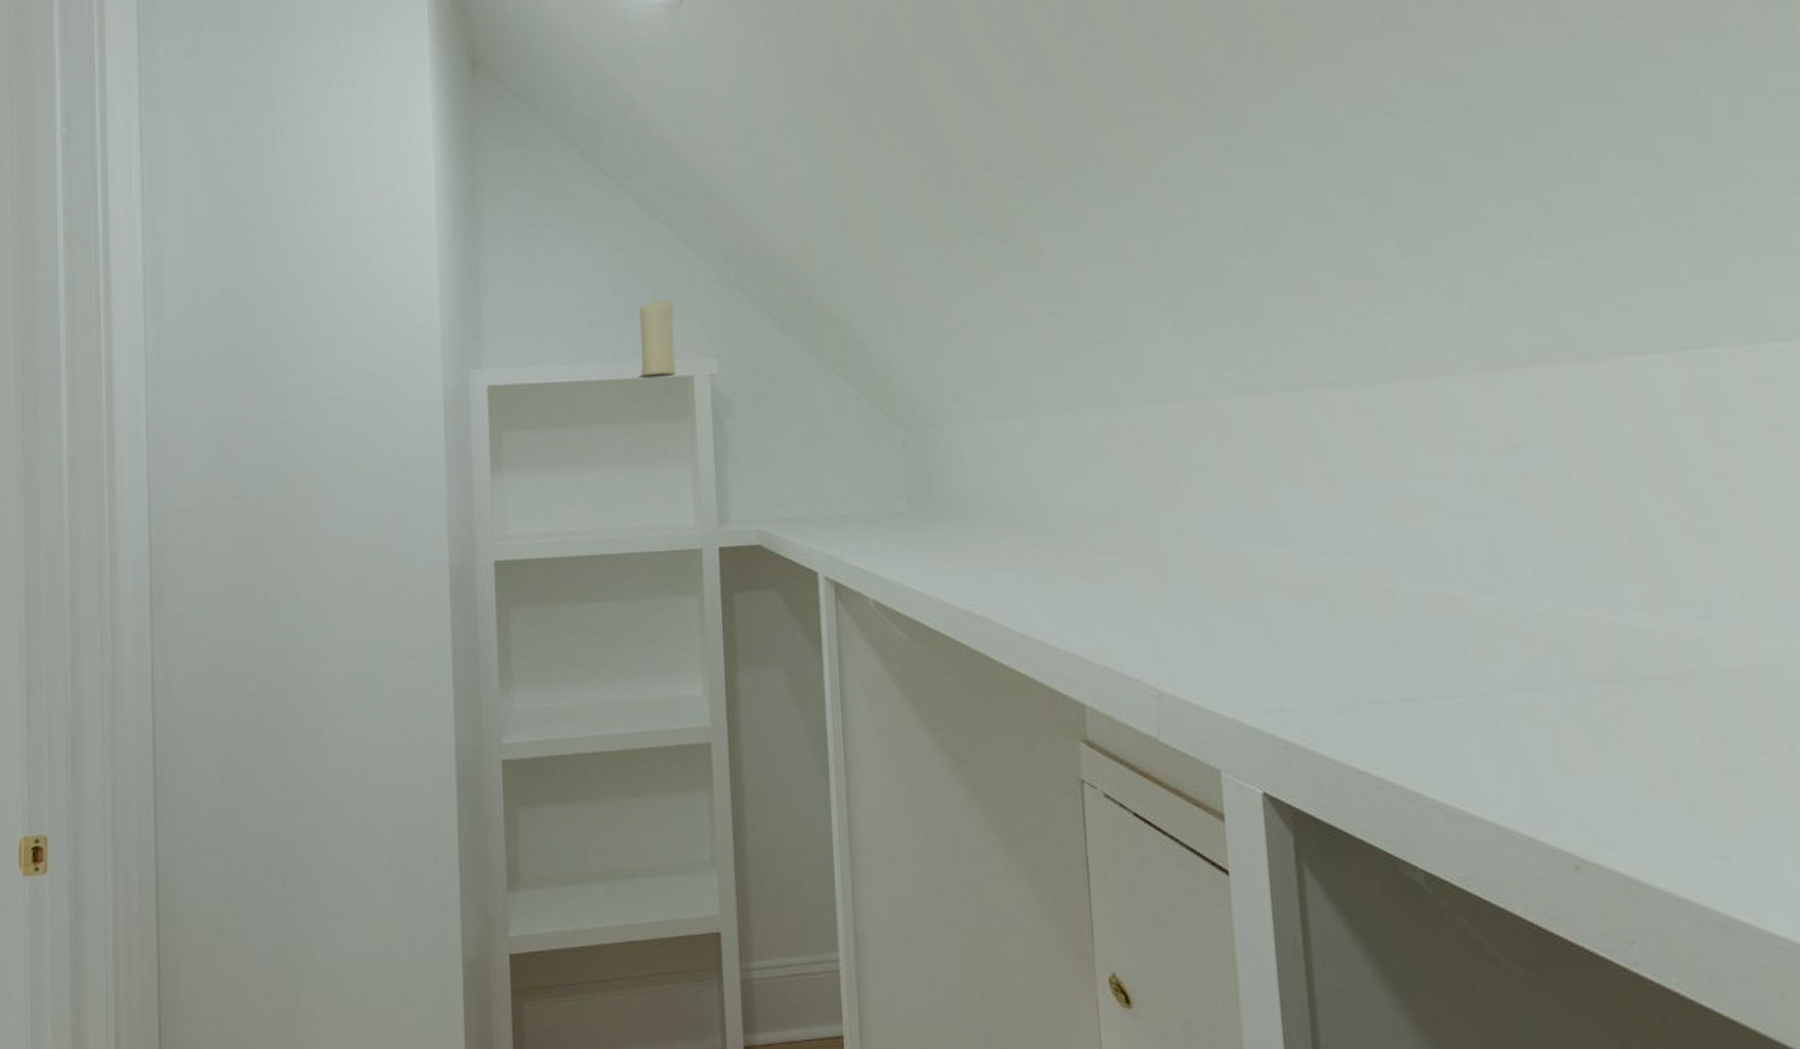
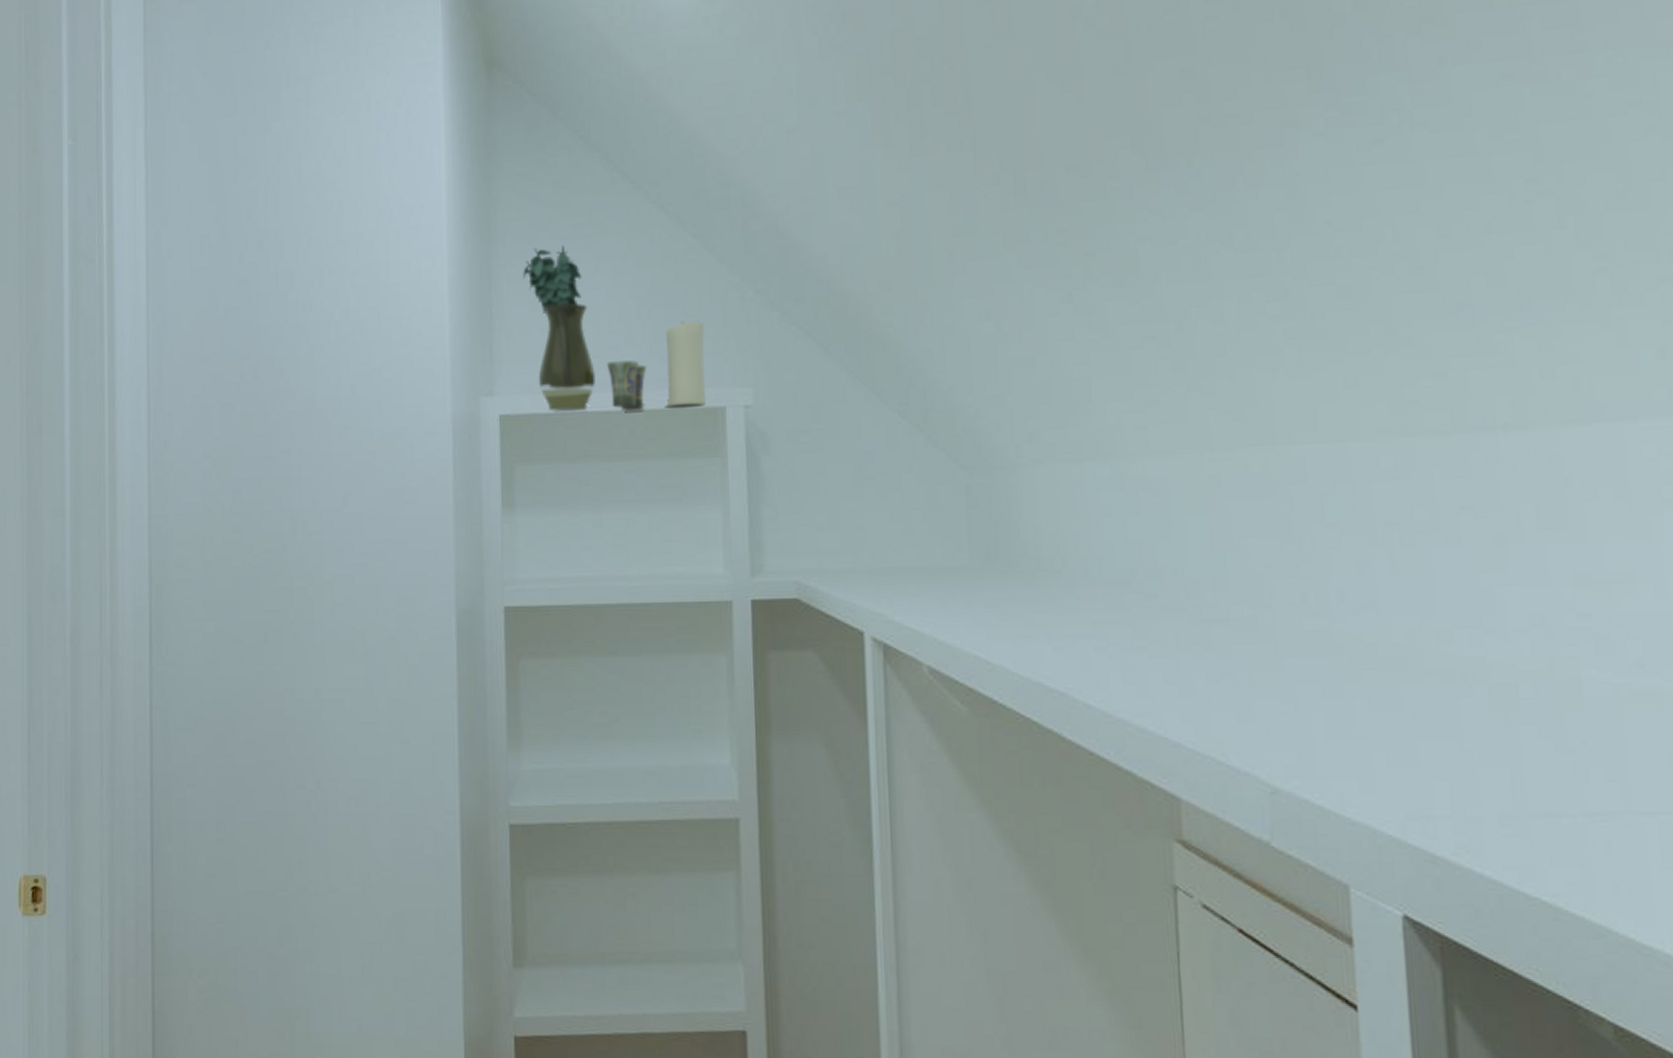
vase: none [507,231,576,383] -> present [523,245,595,413]
cup: none [585,334,623,380] -> present [606,359,647,411]

